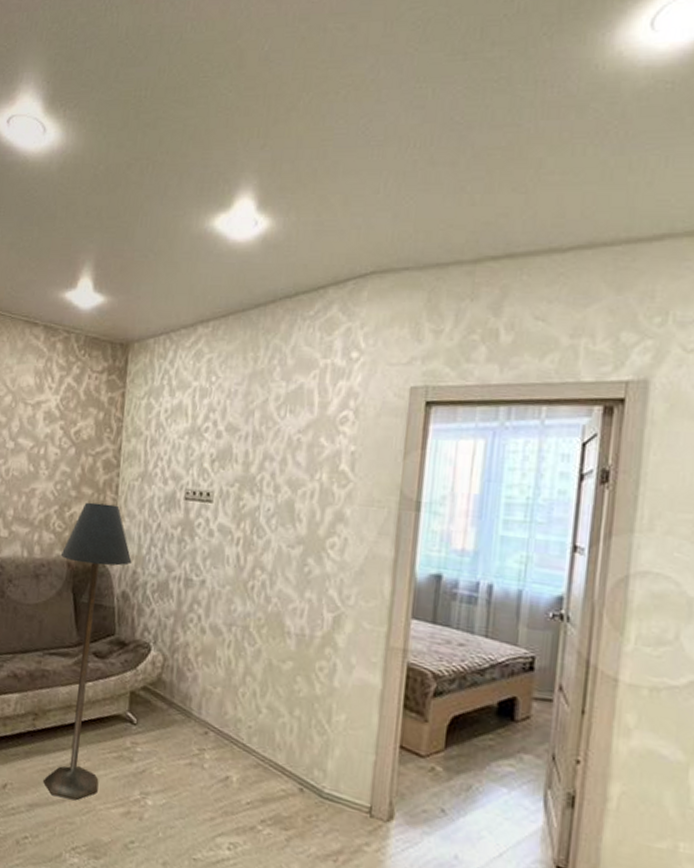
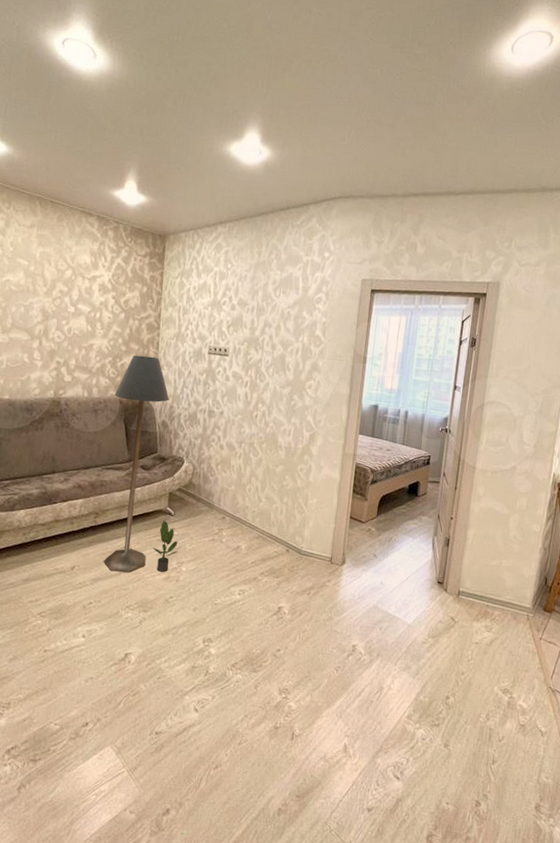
potted plant: none [107,730,142,805] -> present [153,520,178,572]

